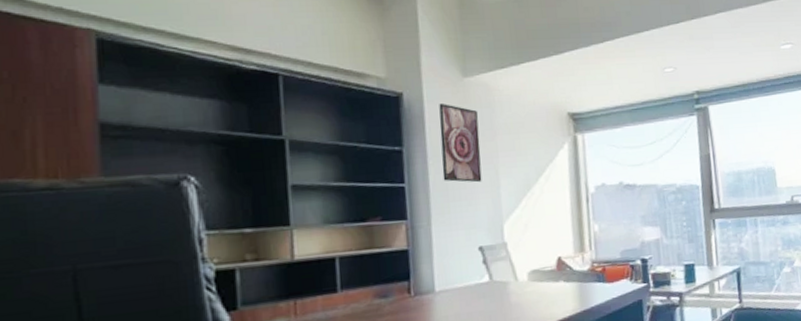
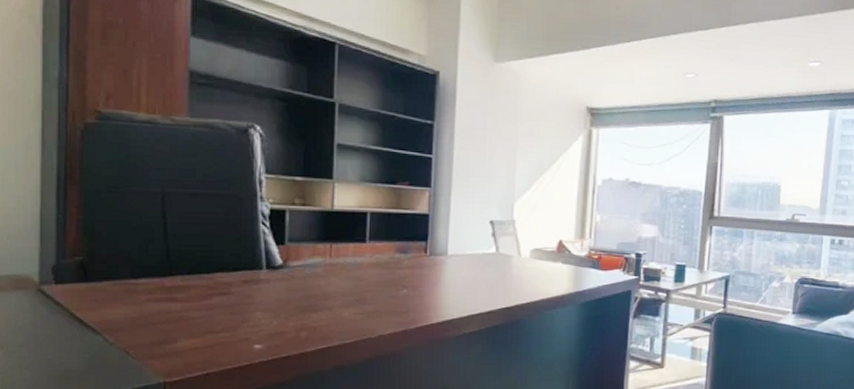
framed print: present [439,104,482,183] -> none [466,85,505,162]

